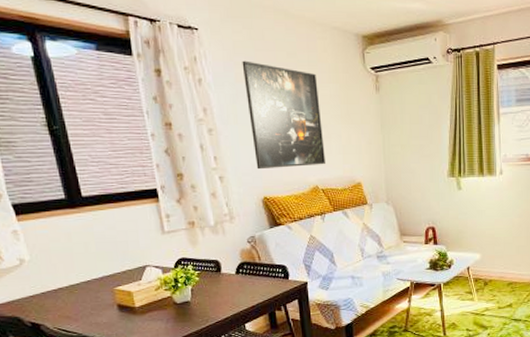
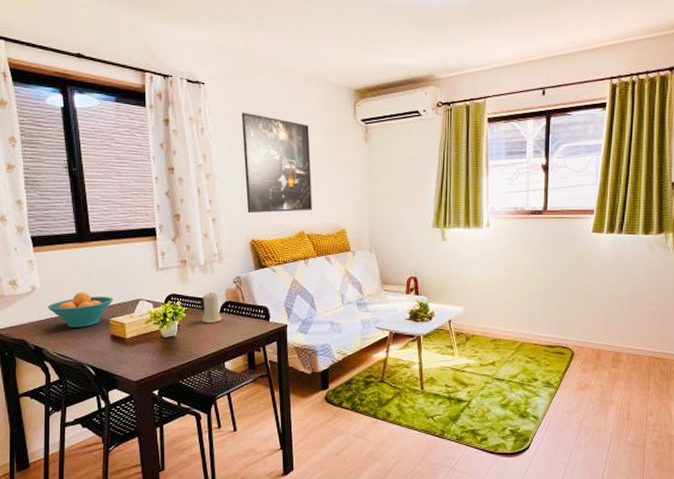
fruit bowl: none [40,261,117,300] -> present [47,292,114,328]
candle: none [216,253,239,286] -> present [203,292,223,324]

